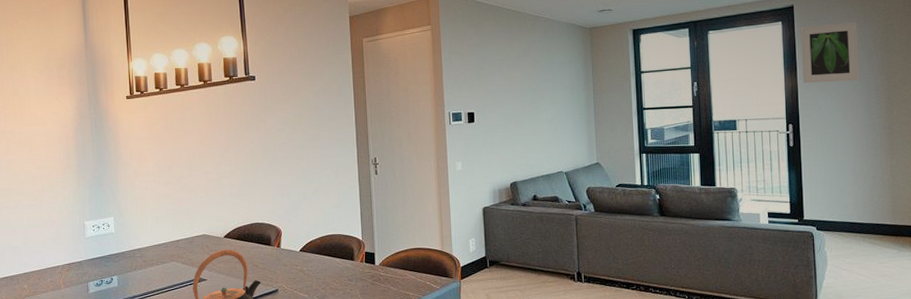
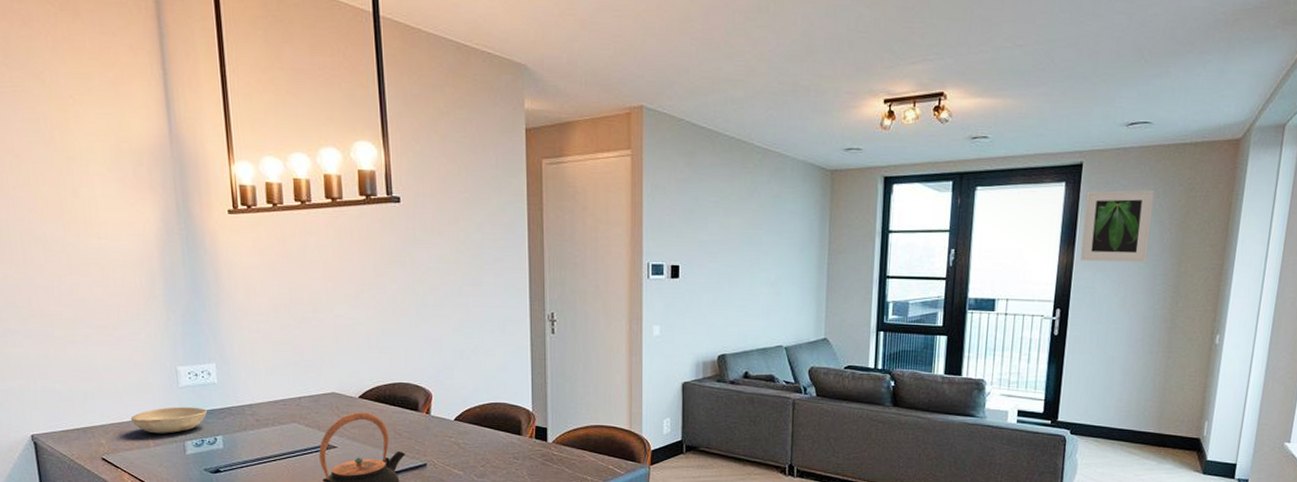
bowl: none [47,253,106,278] -> present [130,406,207,434]

